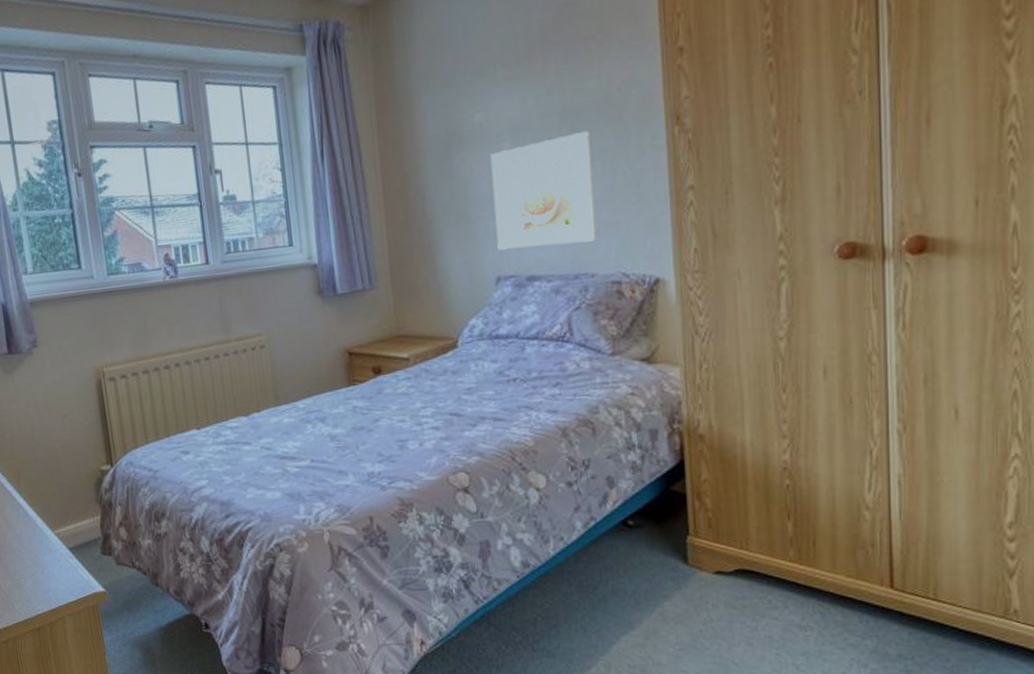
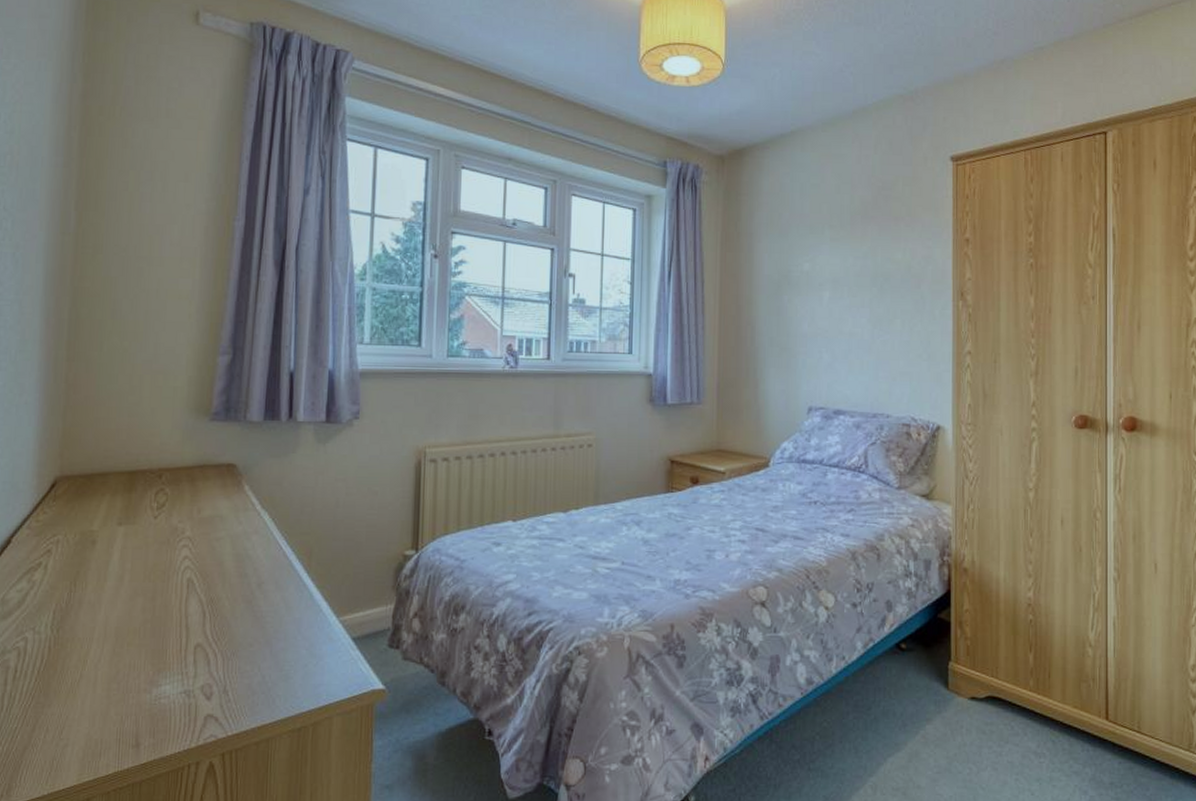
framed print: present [490,130,596,250] -> none [812,292,894,387]

